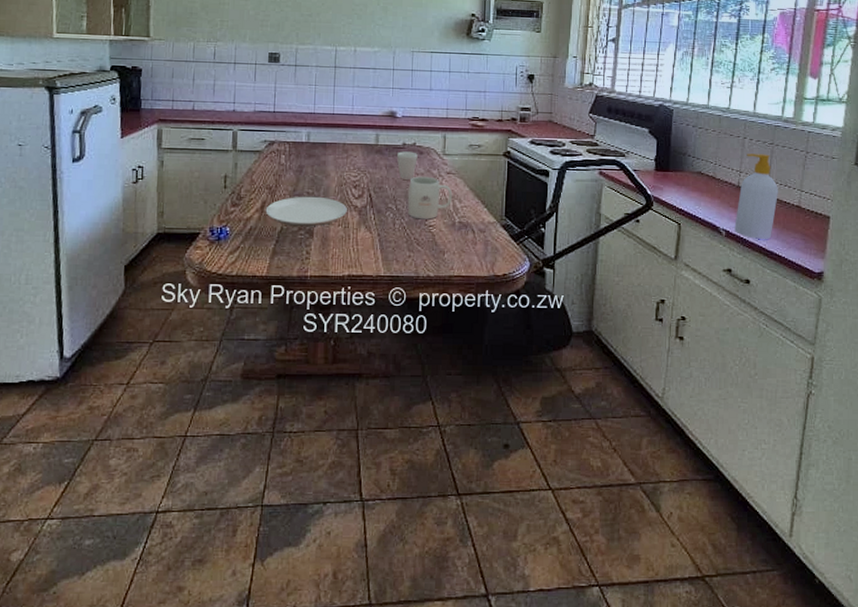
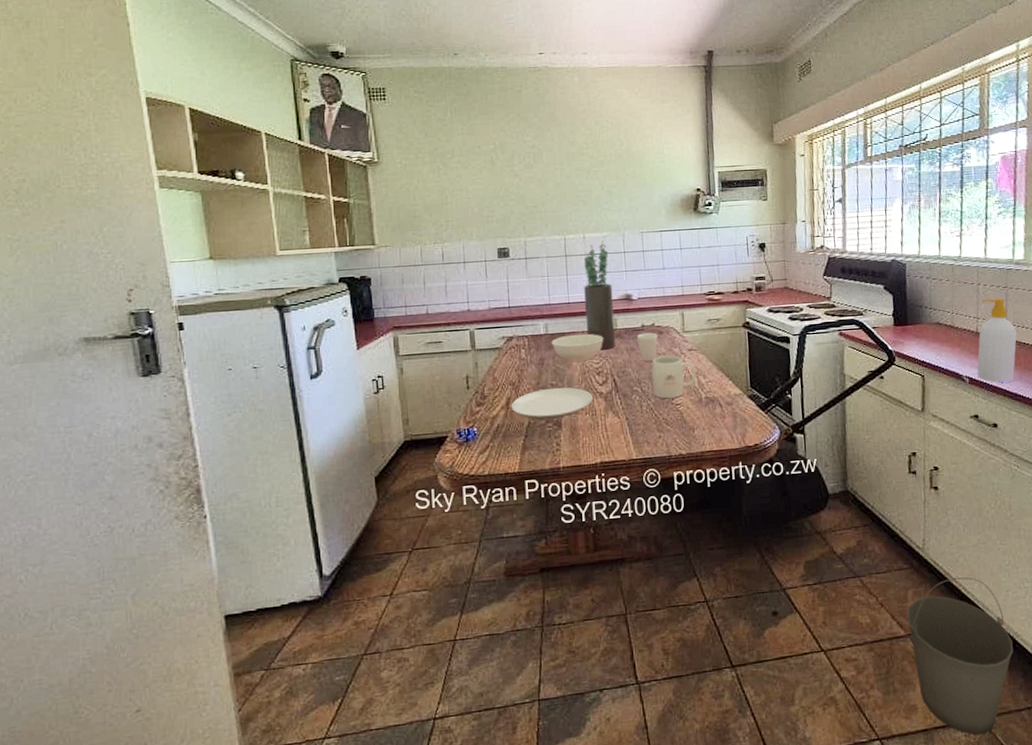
bowl: none [312,145,365,174] -> present [551,333,604,363]
vase: none [348,55,378,164] -> present [583,240,616,350]
bucket: none [639,432,744,592] -> present [907,577,1013,735]

